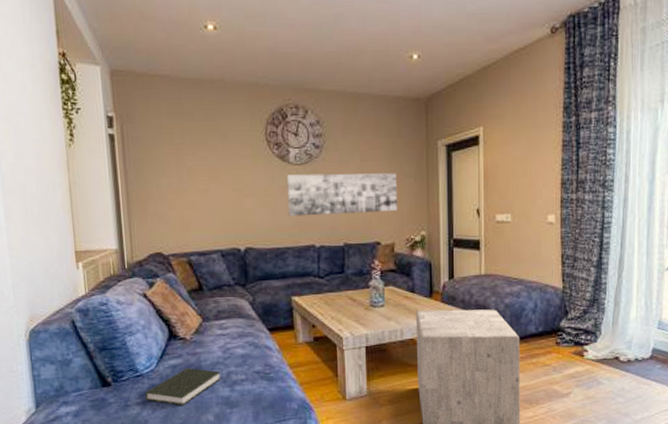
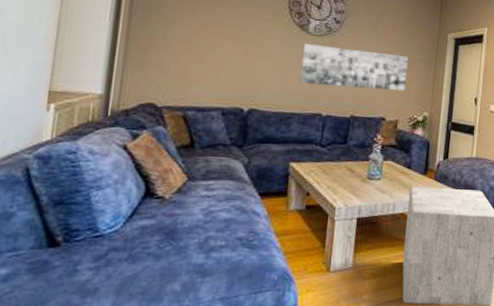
book: present [145,367,222,405] -> none [100,230,199,272]

